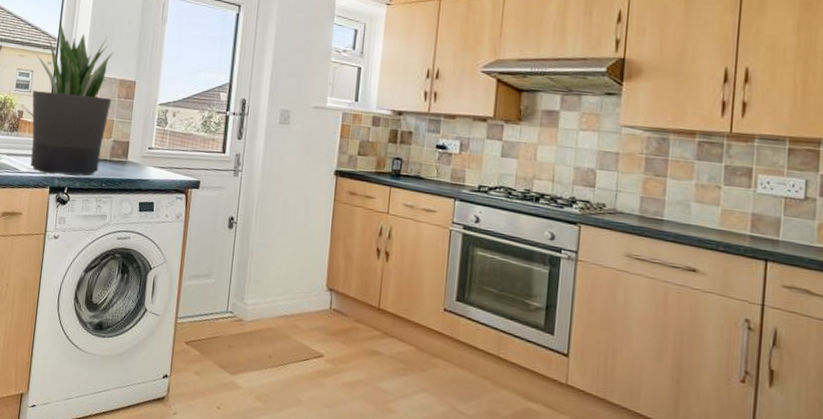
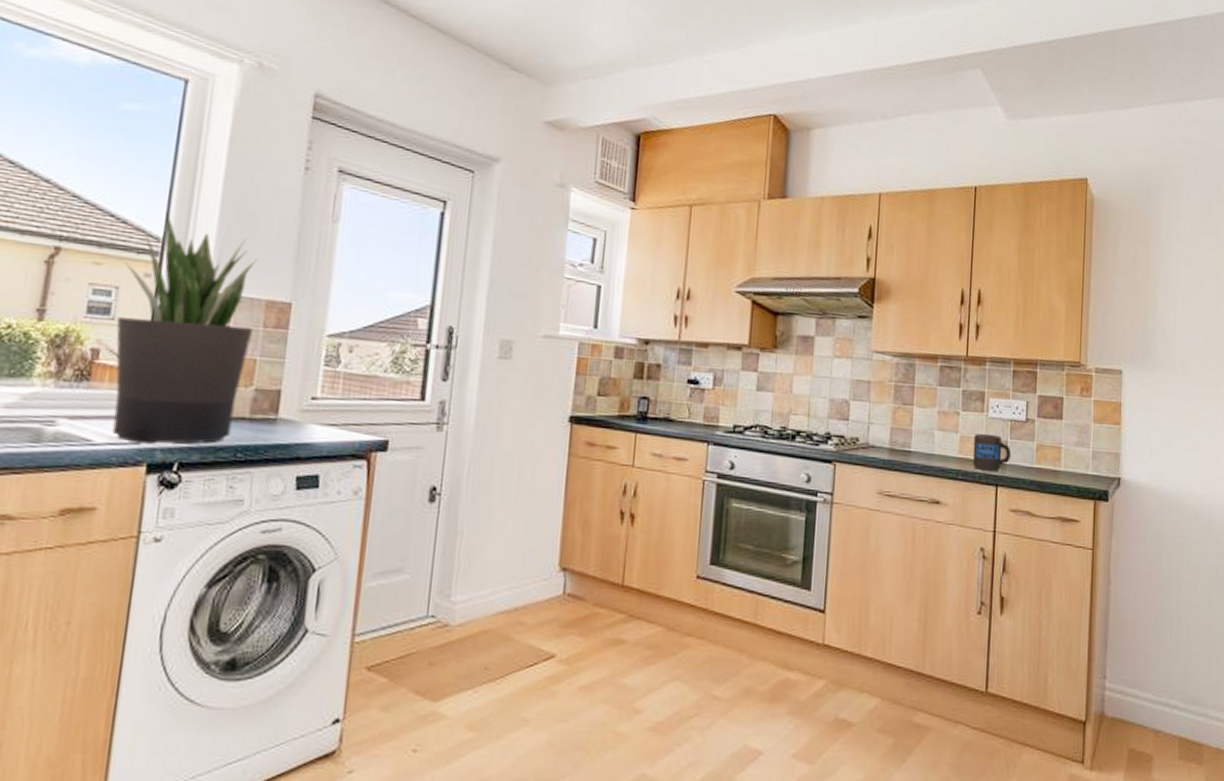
mug: none [736,208,786,246] -> present [972,434,1012,471]

